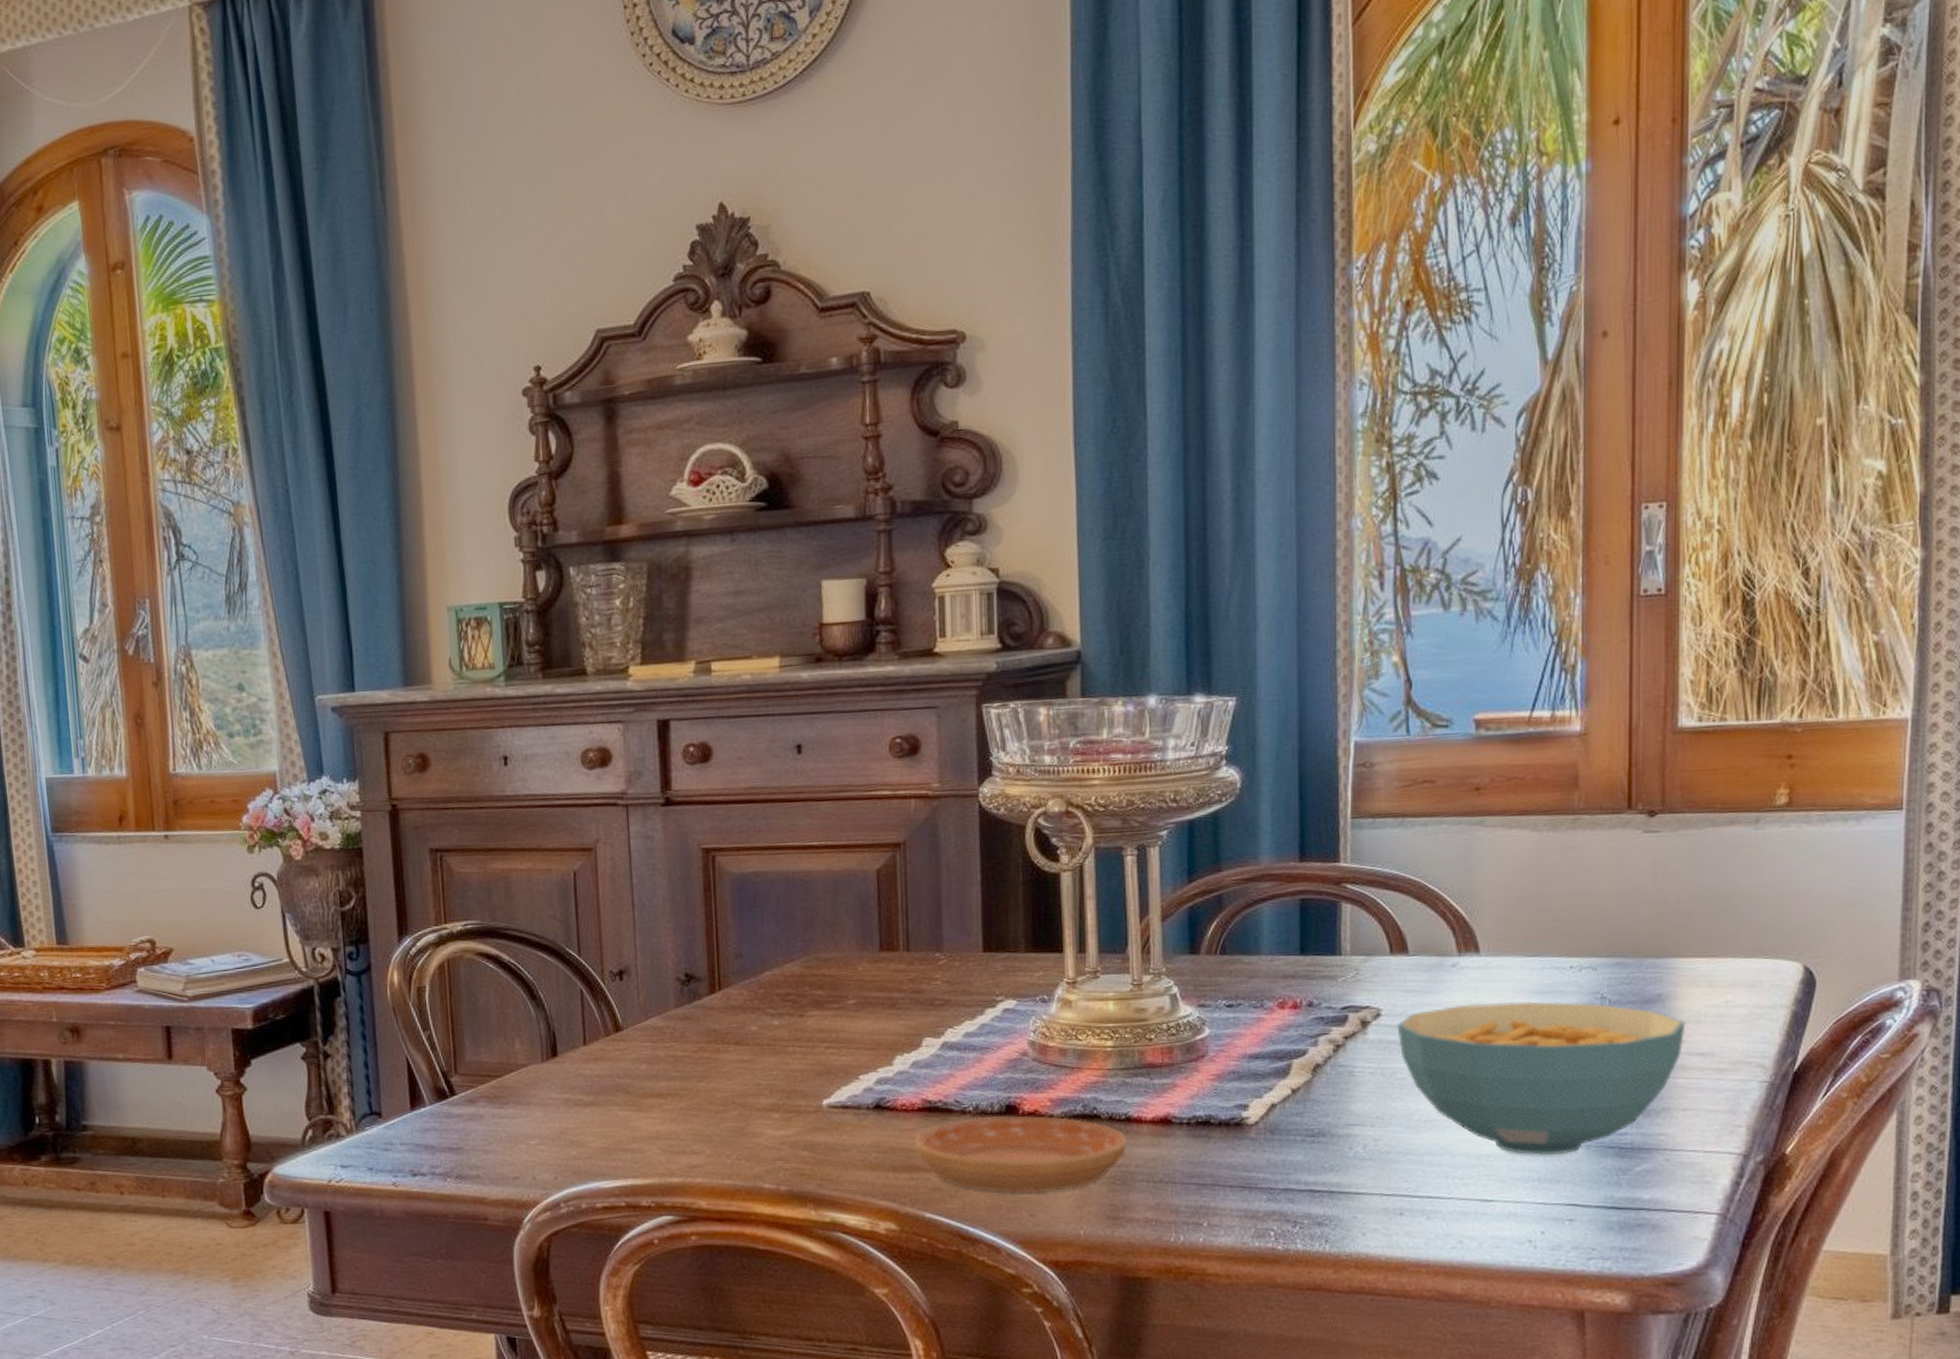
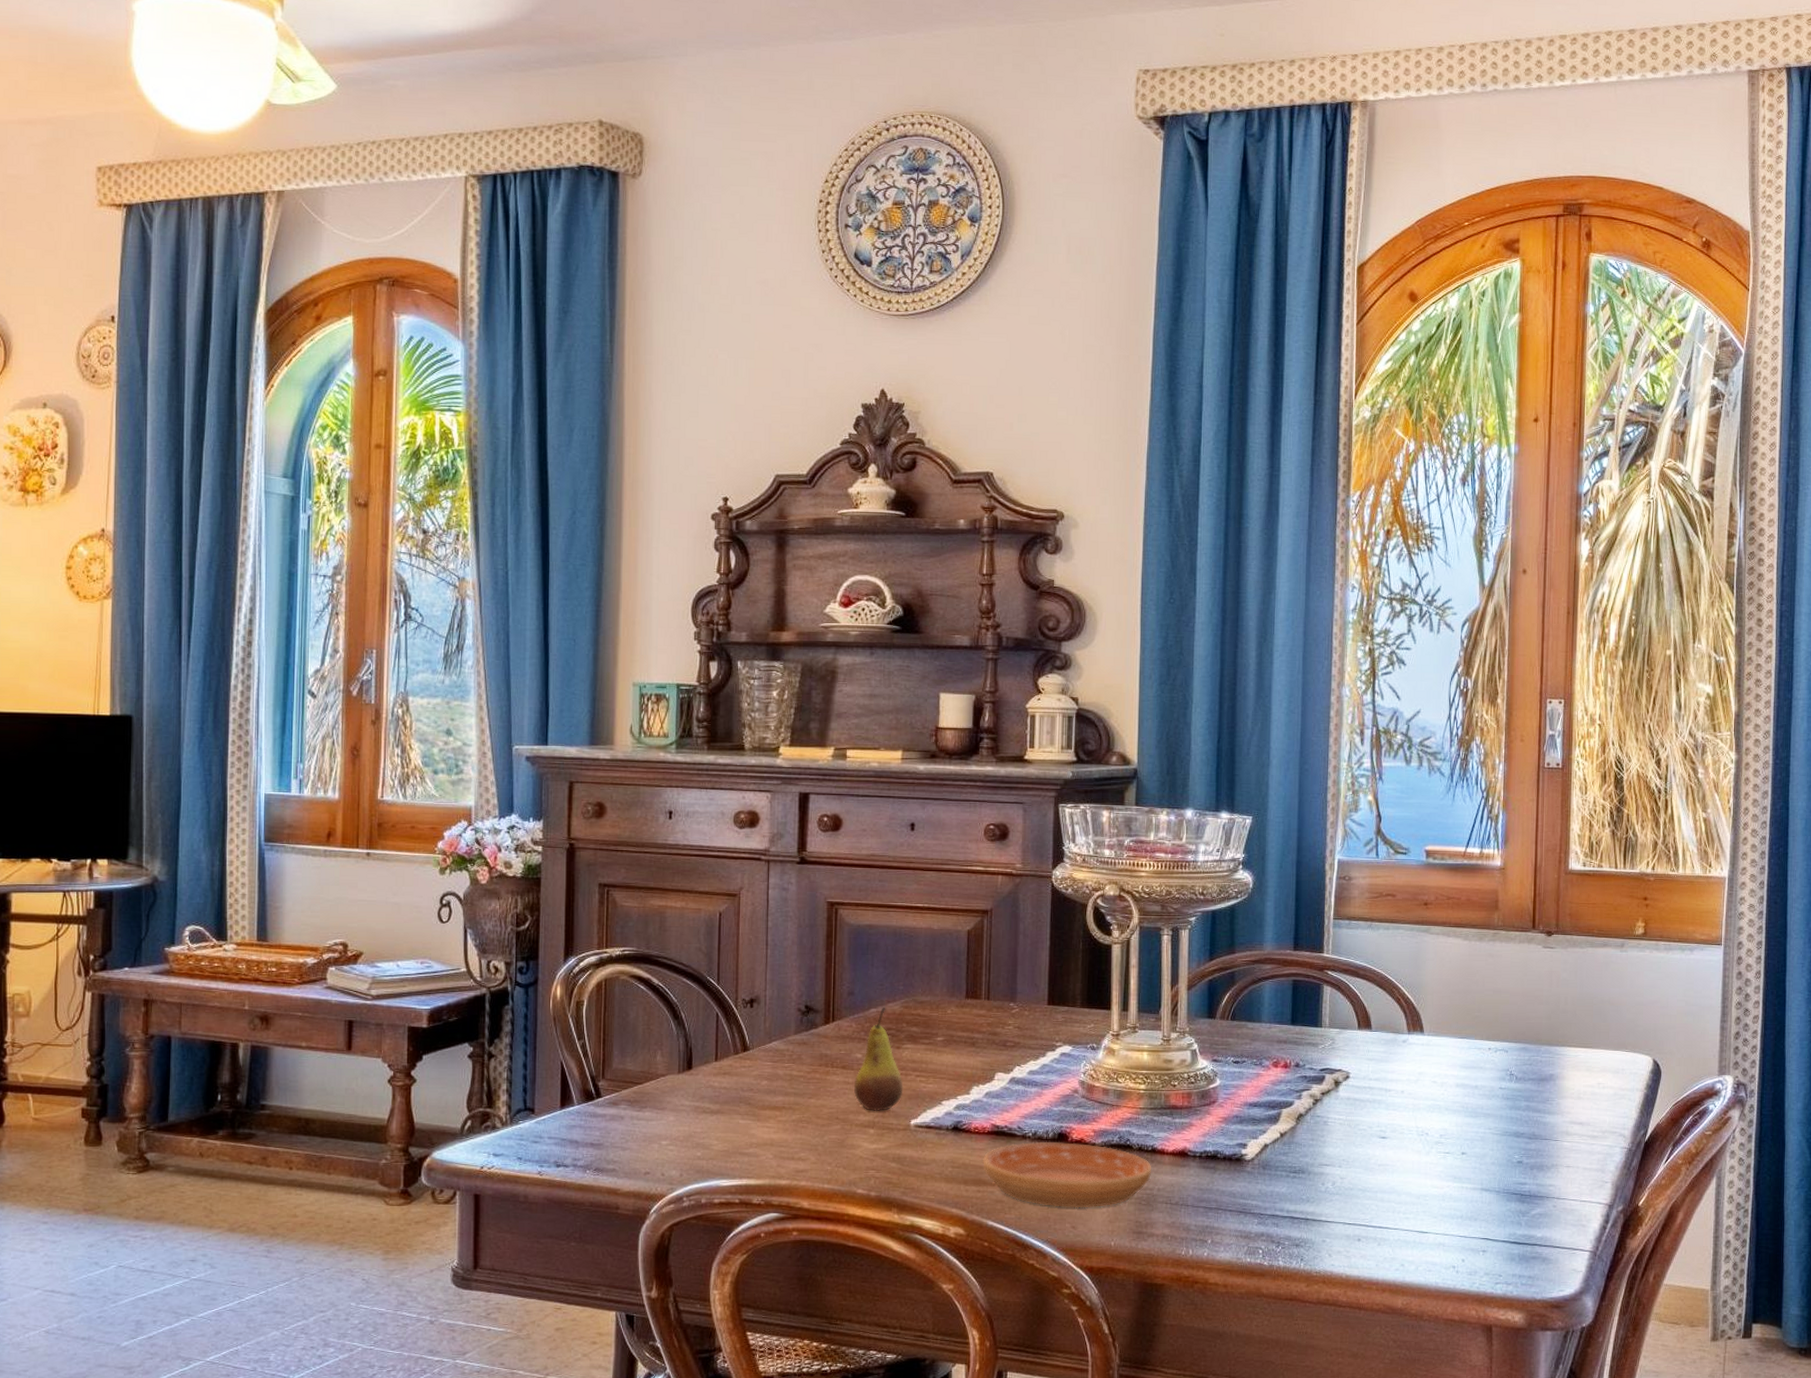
fruit: none [750,969,811,1092] -> present [853,1008,904,1111]
cereal bowl: present [1397,1001,1686,1156] -> none [1361,1072,1570,1198]

